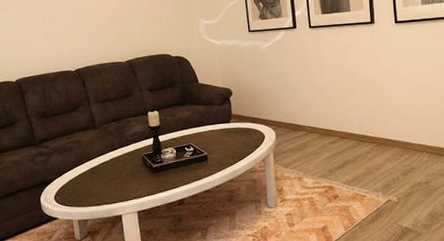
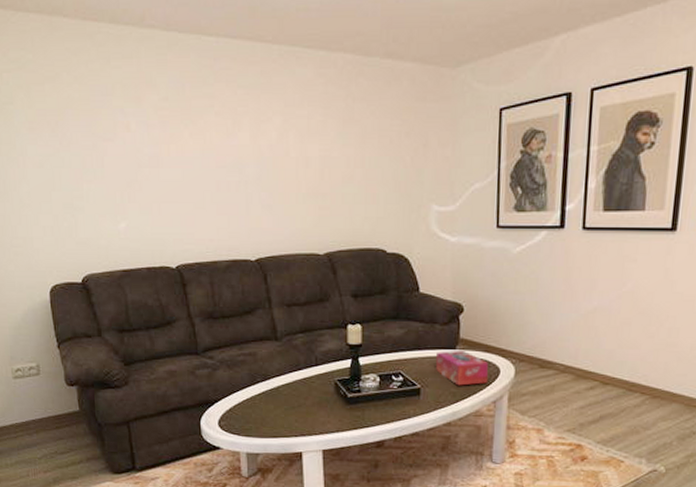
tissue box: none [215,123,257,150] -> present [435,350,489,386]

